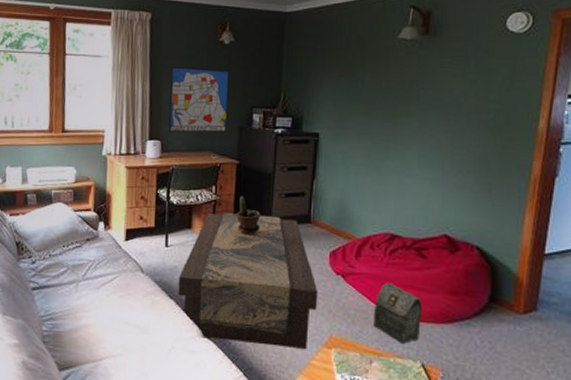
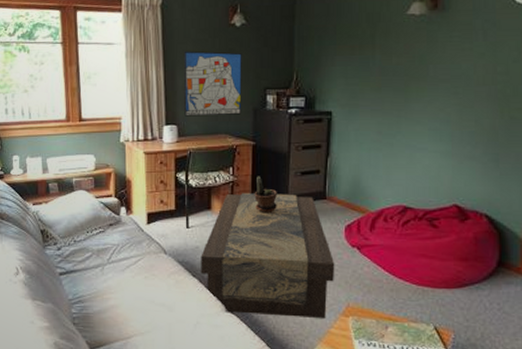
bag: present [373,282,423,344] -> none [388,252,435,309]

